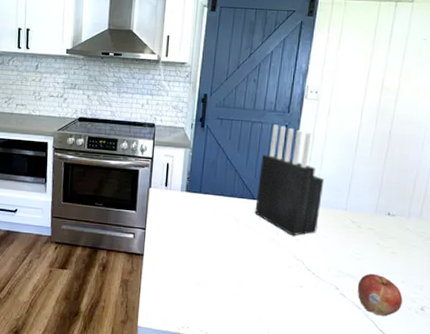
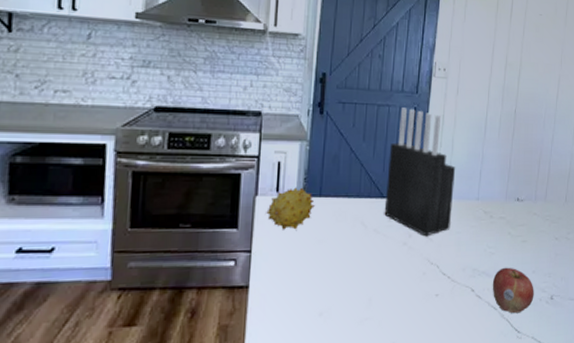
fruit: none [157,184,195,217] -> present [266,187,315,230]

